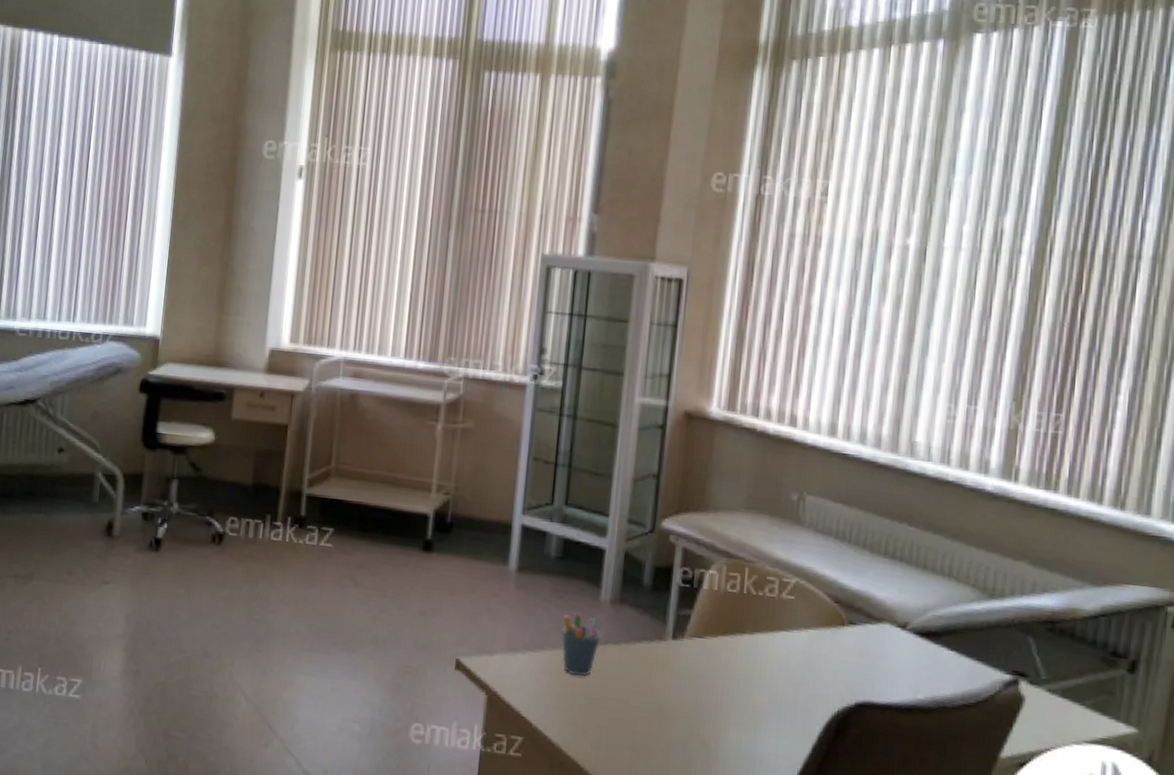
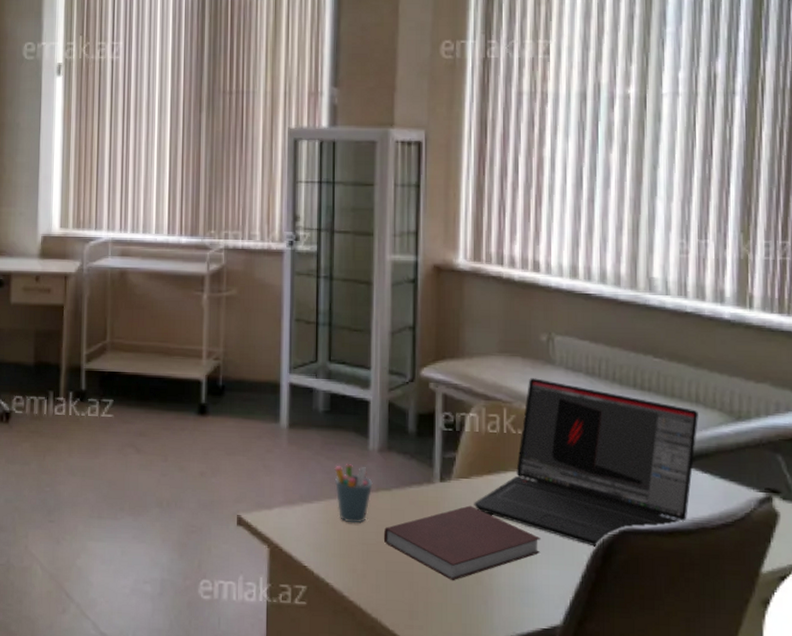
notebook: none [607,666,773,743] -> present [383,505,541,580]
laptop: none [706,538,950,718] -> present [474,378,698,547]

